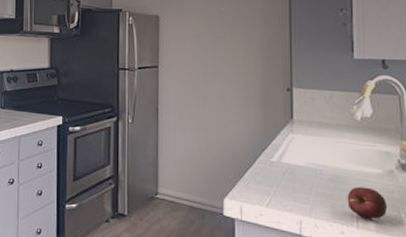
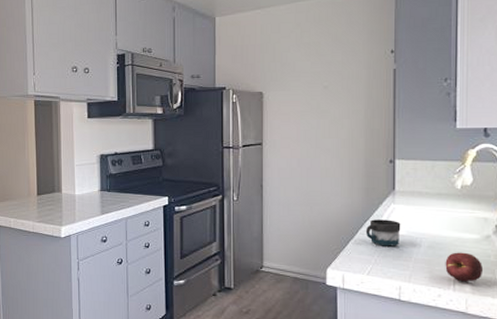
mug: none [263,148,300,178] -> present [365,219,401,247]

